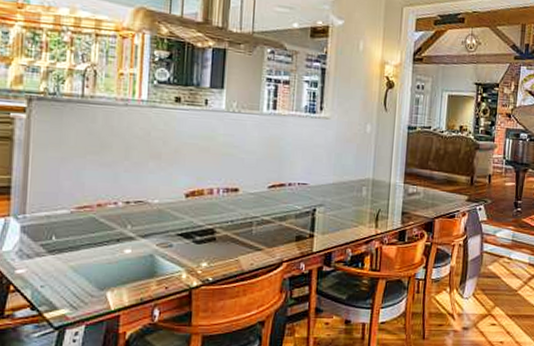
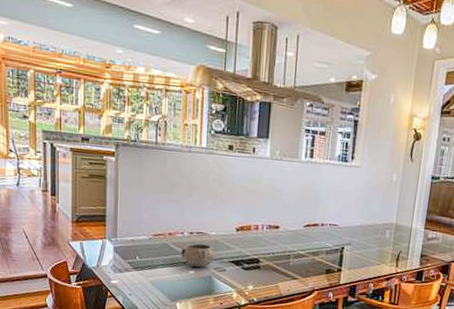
decorative bowl: none [112,215,159,244] -> present [180,243,215,267]

